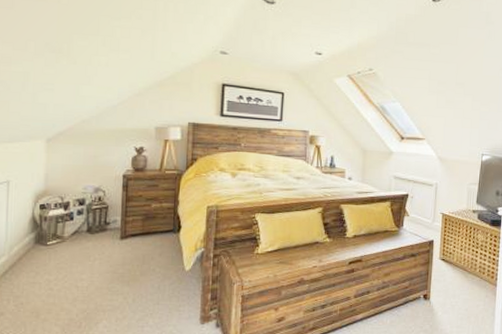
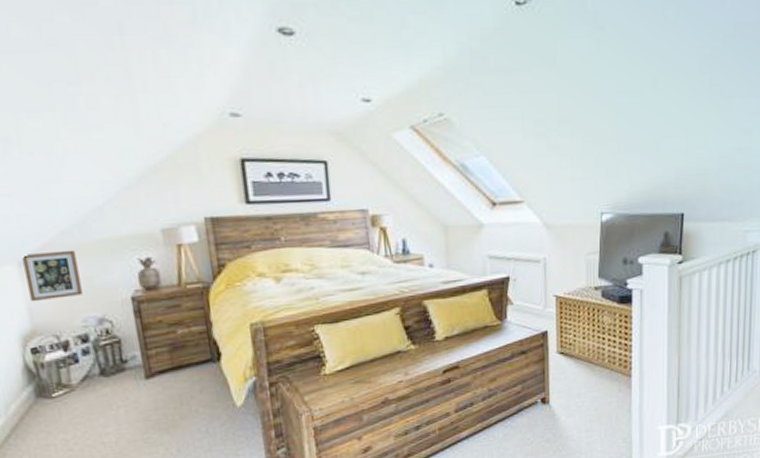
picture frame: none [49,134,89,170] -> present [22,249,83,302]

